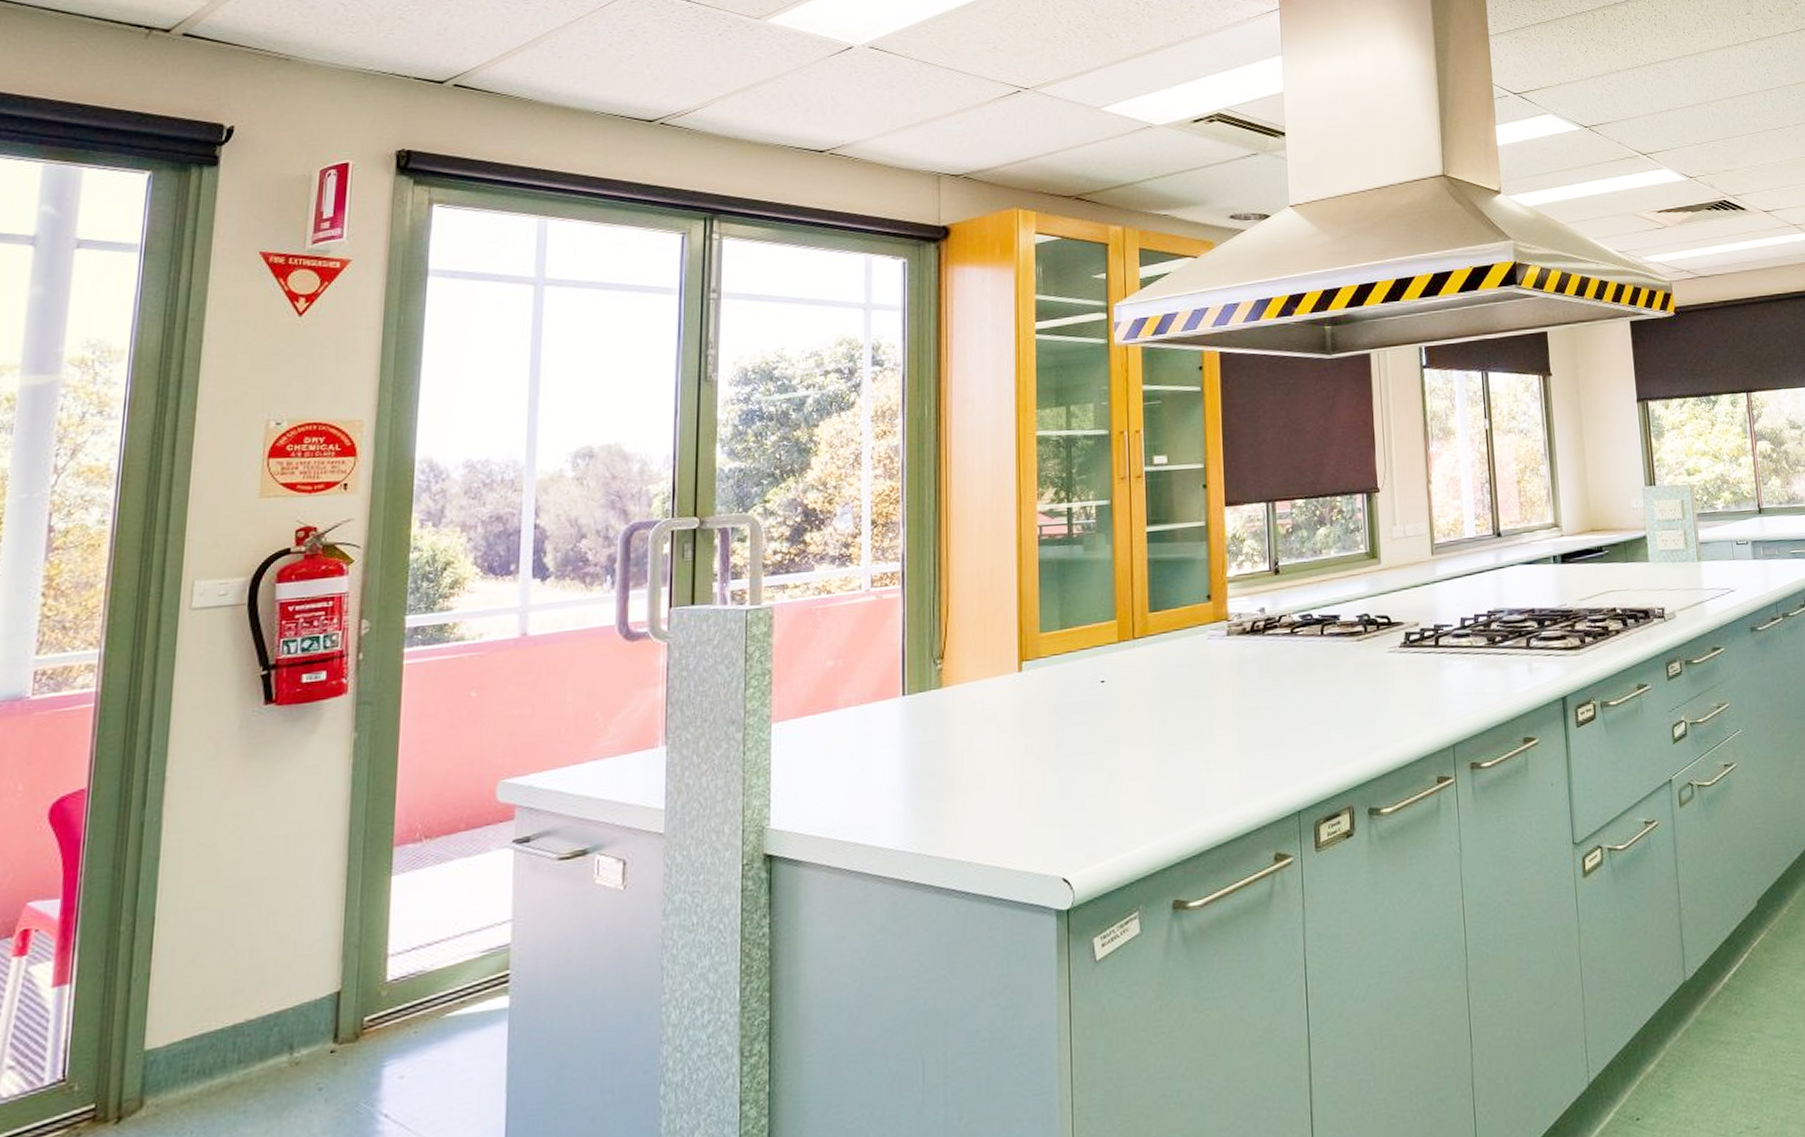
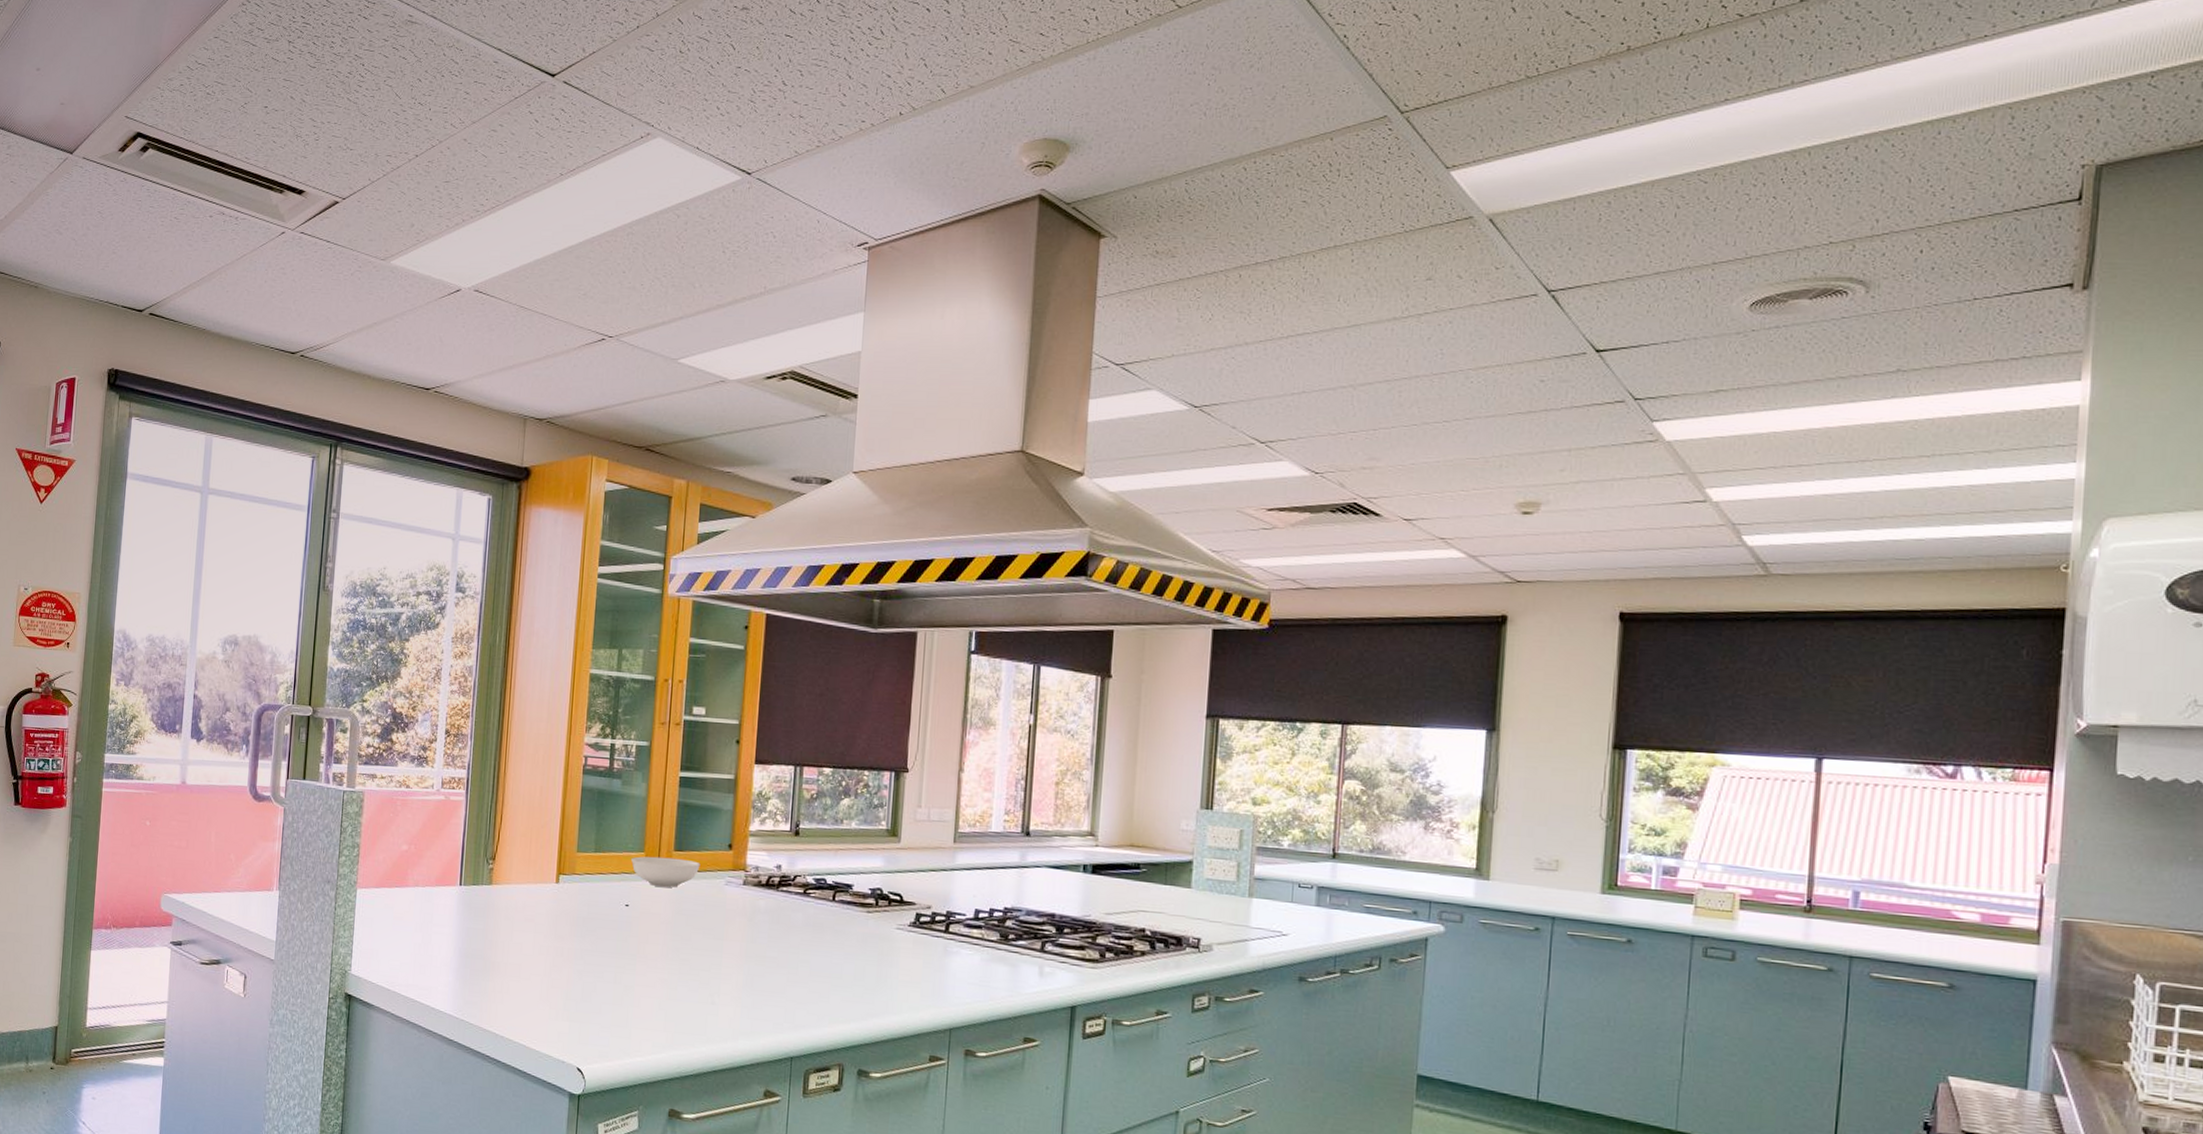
bowl: none [1103,619,1179,655] -> present [631,856,701,888]

